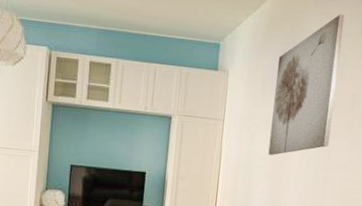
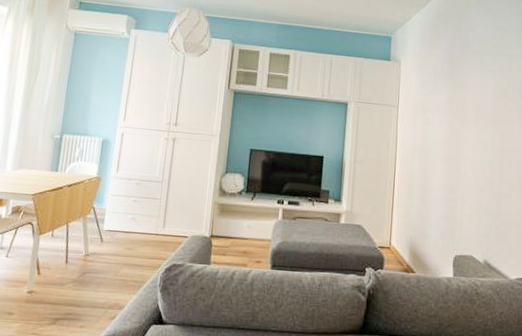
wall art: present [268,14,345,155] -> none [443,10,507,140]

